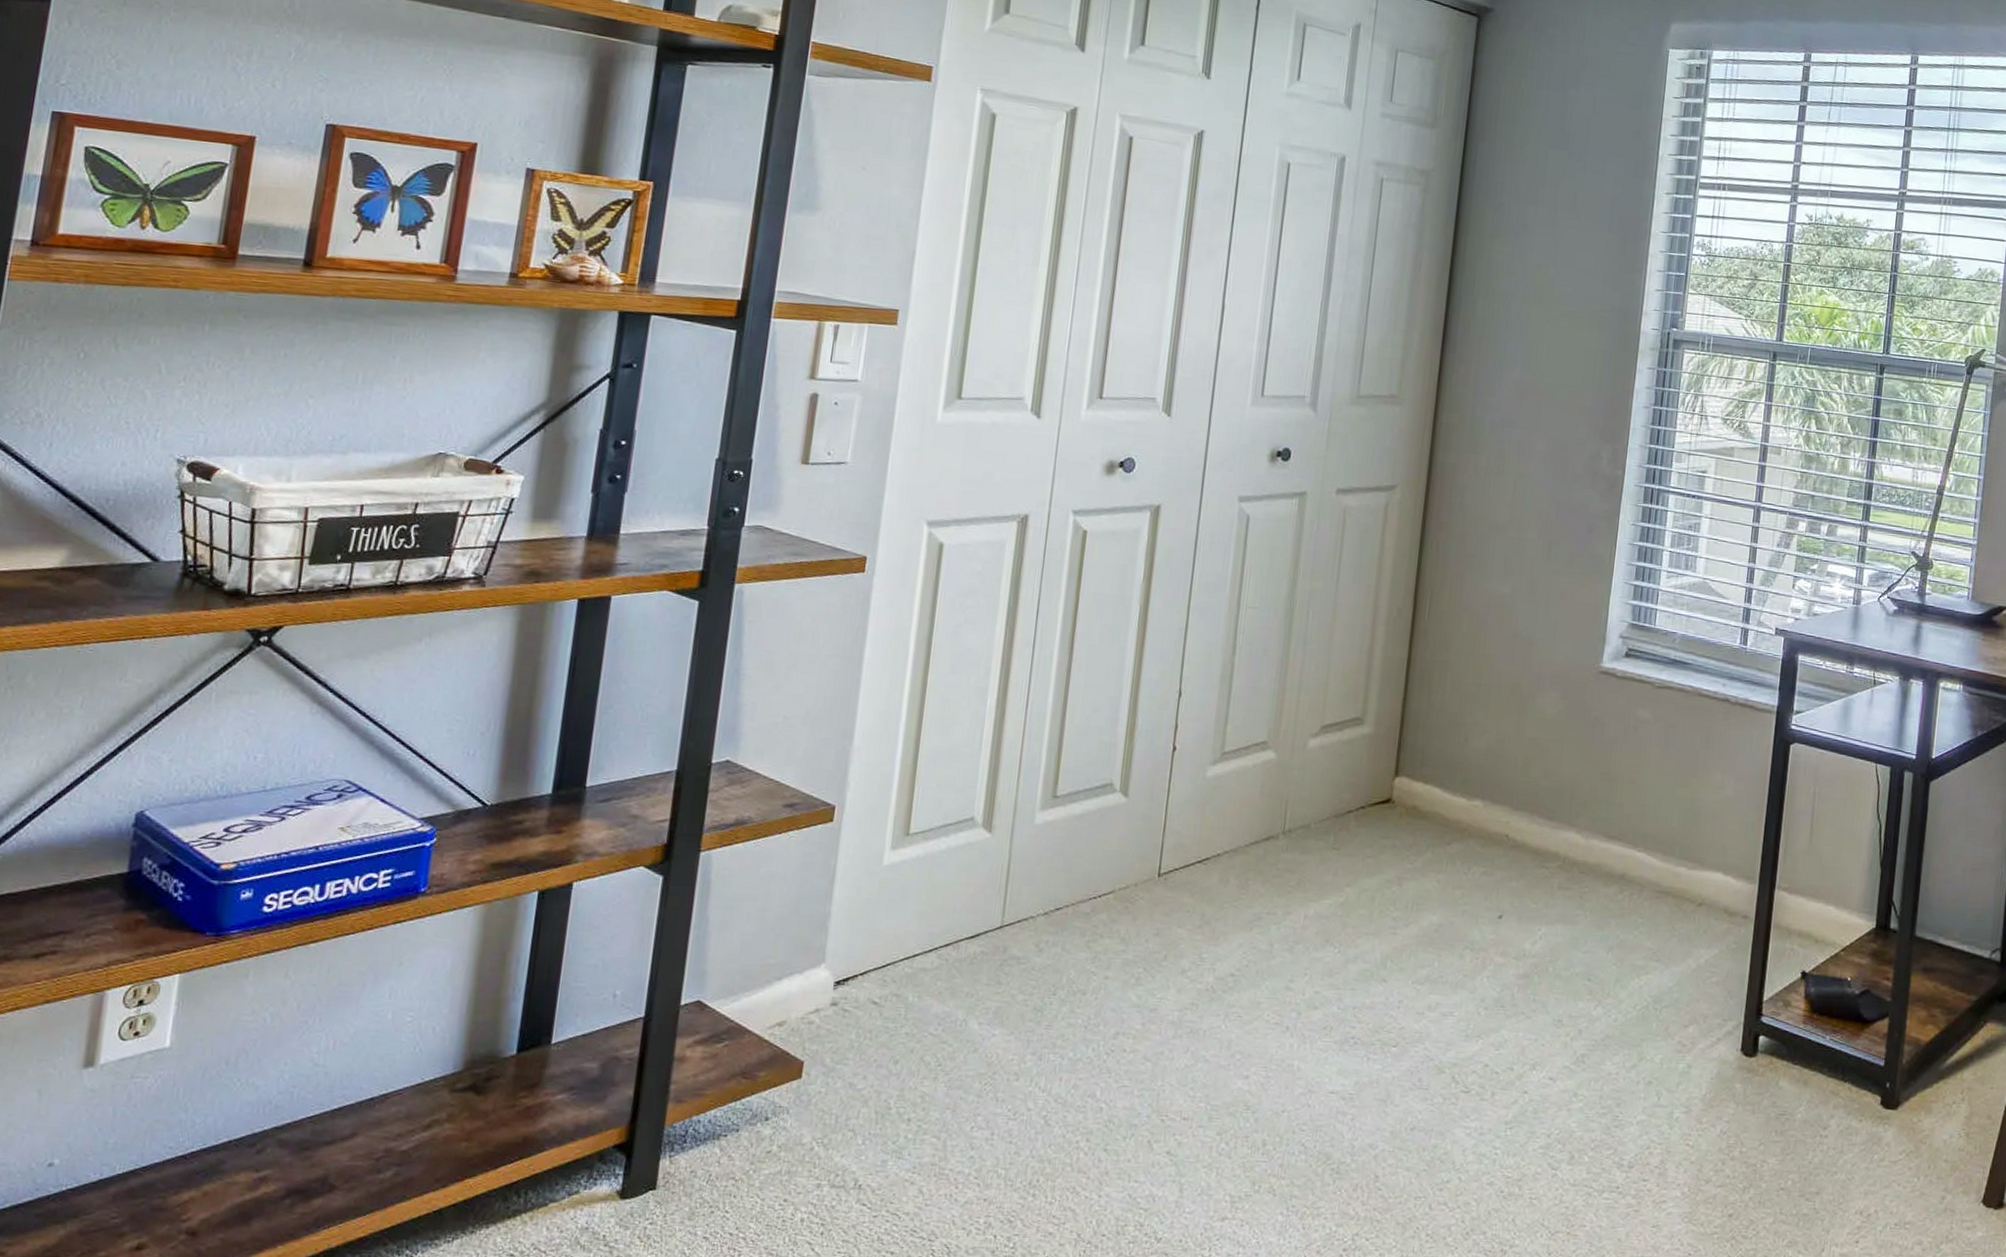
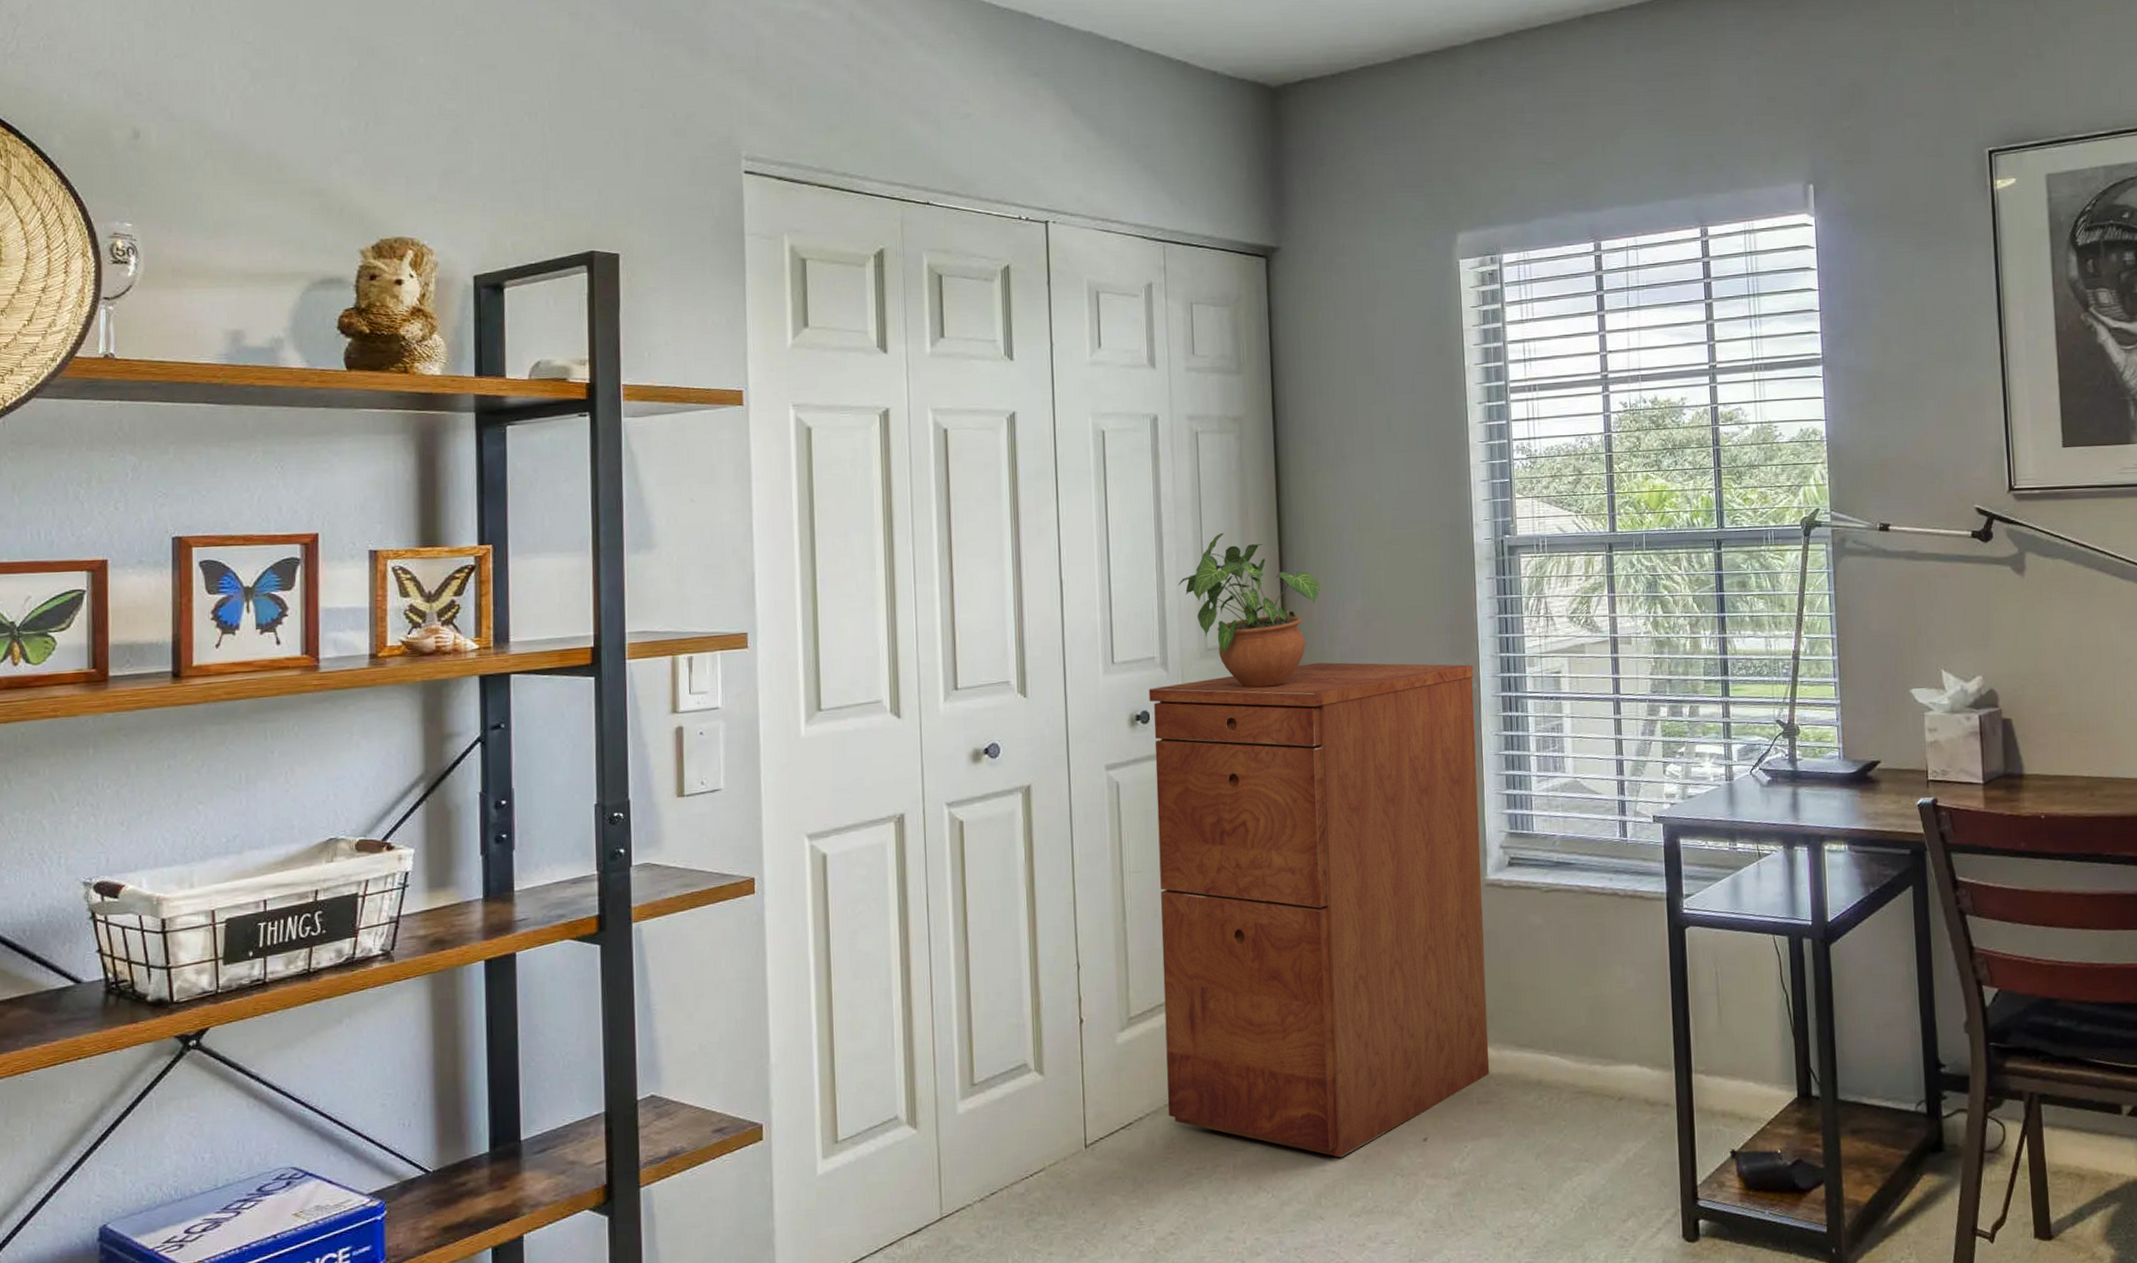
filing cabinet: none [1247,425,1621,923] -> present [1148,662,1490,1158]
potted plant: none [1339,282,1481,444] -> present [1178,532,1321,688]

